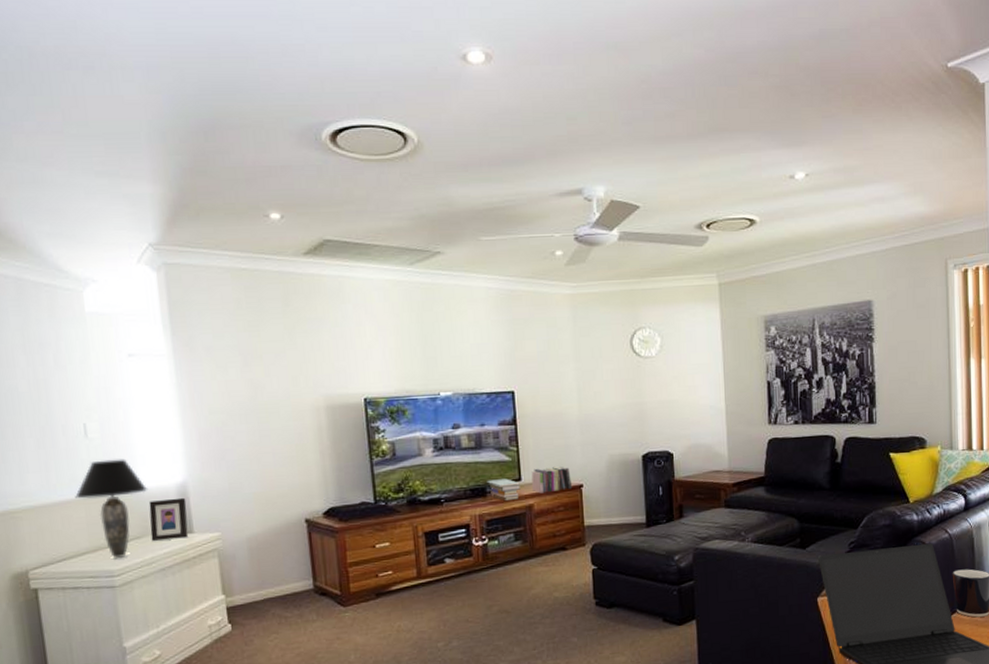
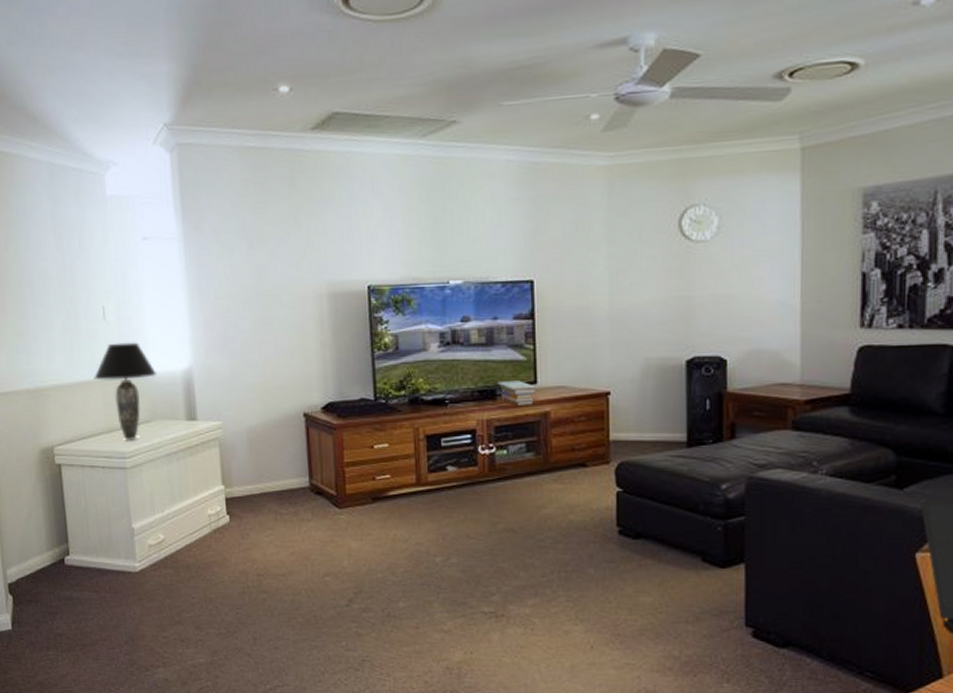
picture frame: present [148,497,189,542] -> none [157,384,193,427]
books: present [531,466,573,494] -> none [549,369,598,400]

